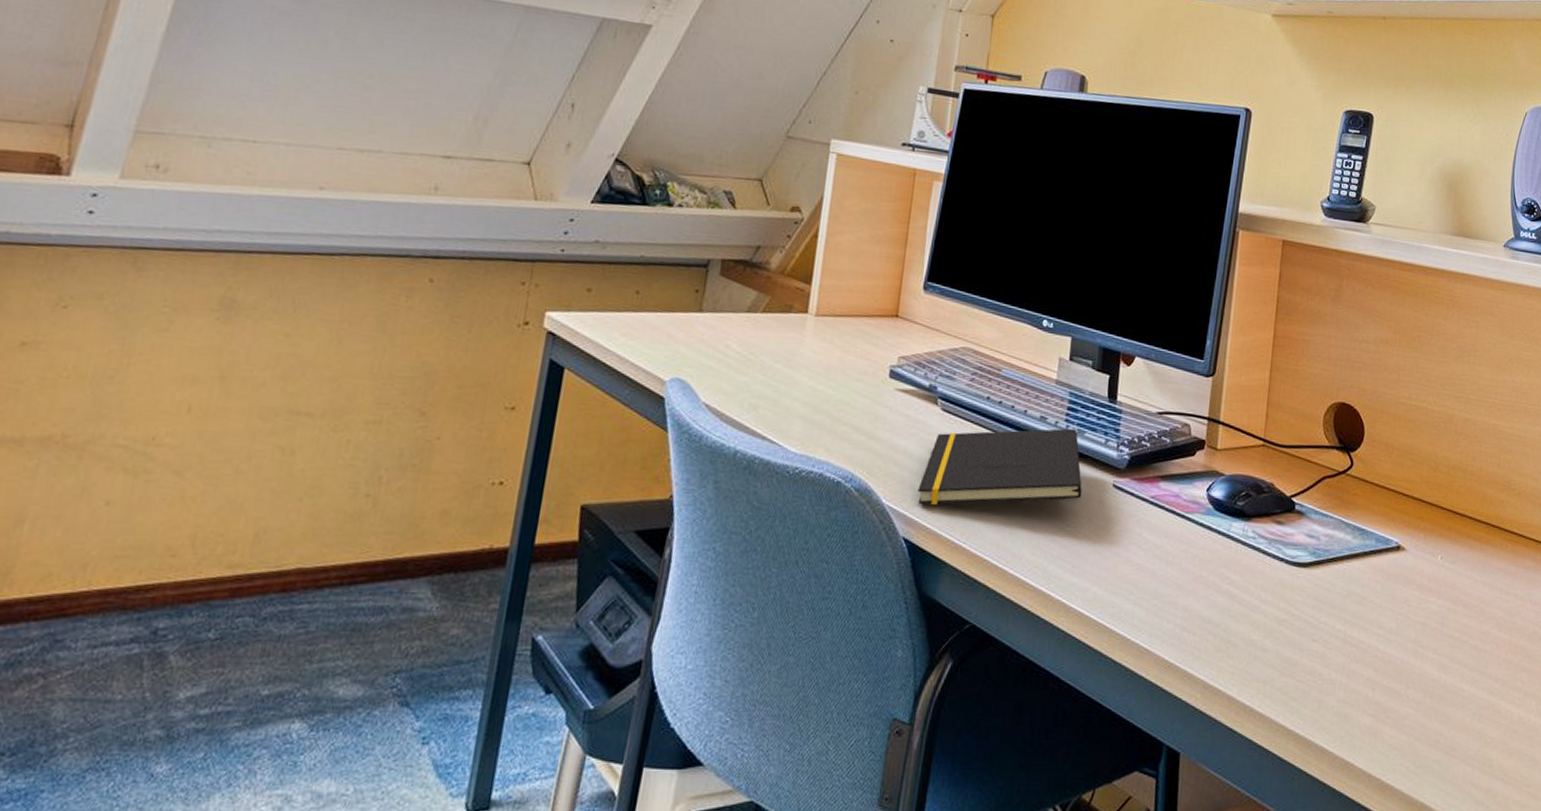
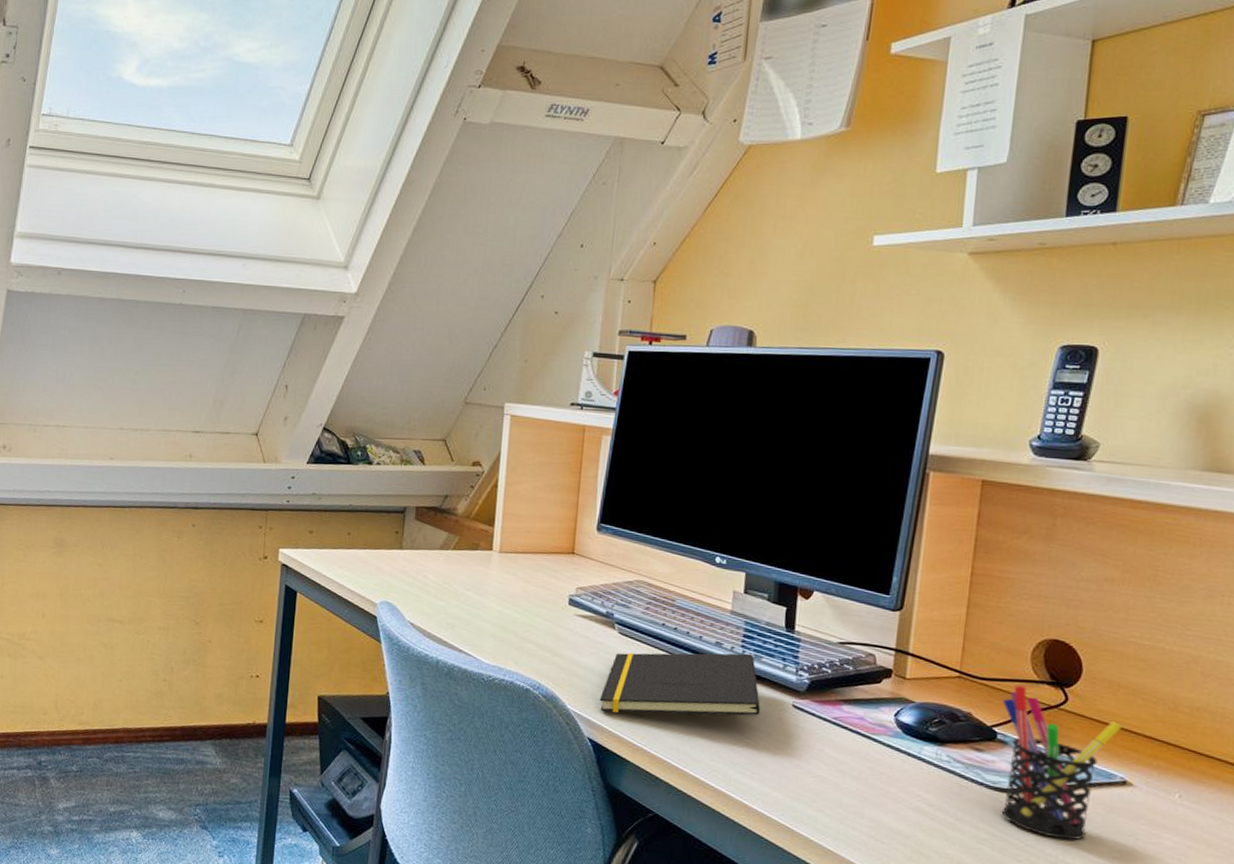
pen holder: none [1299,451,1396,613] -> present [1001,685,1122,840]

